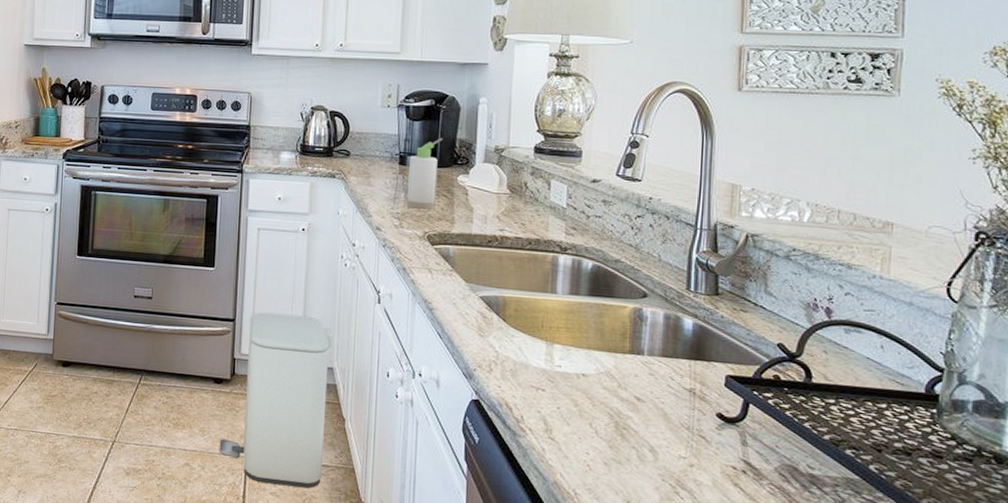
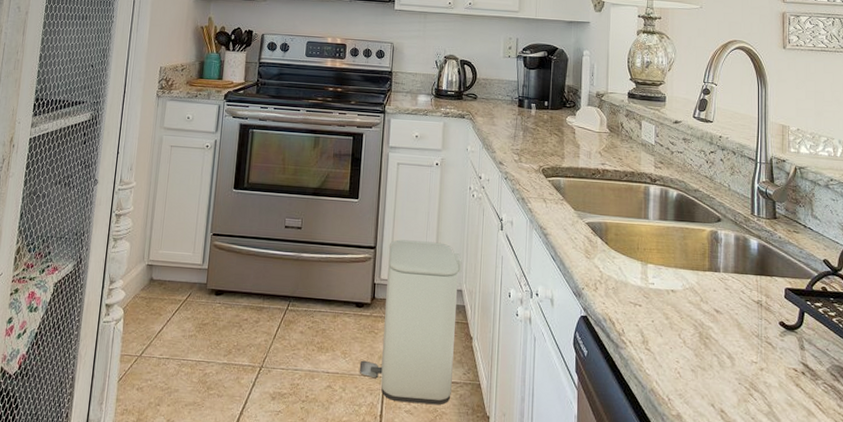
bottle: present [406,138,443,212] -> none [524,85,554,149]

